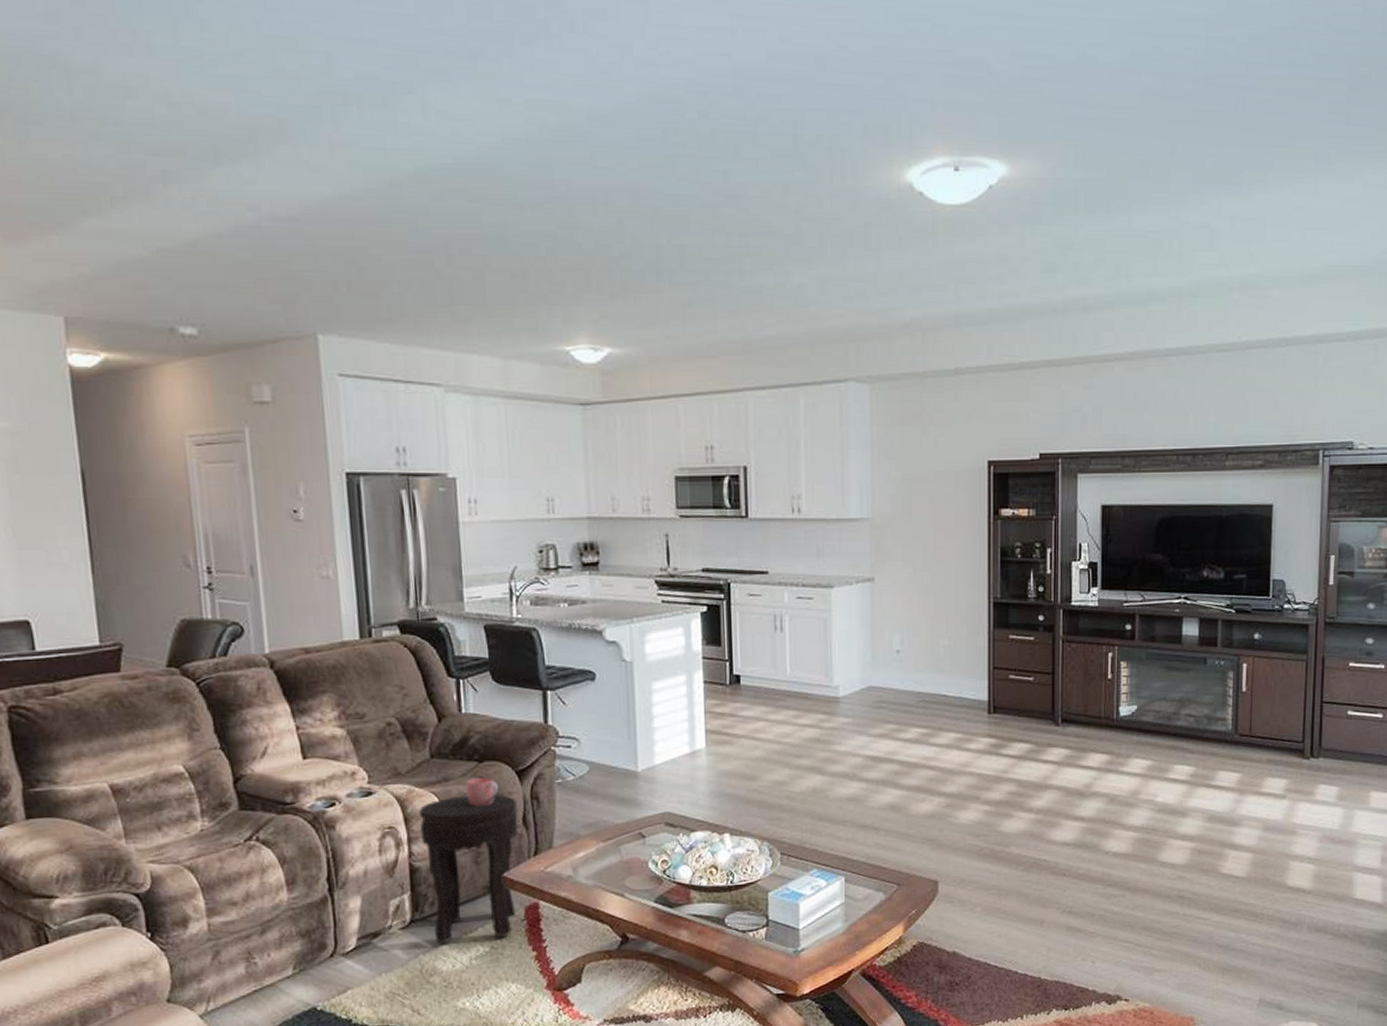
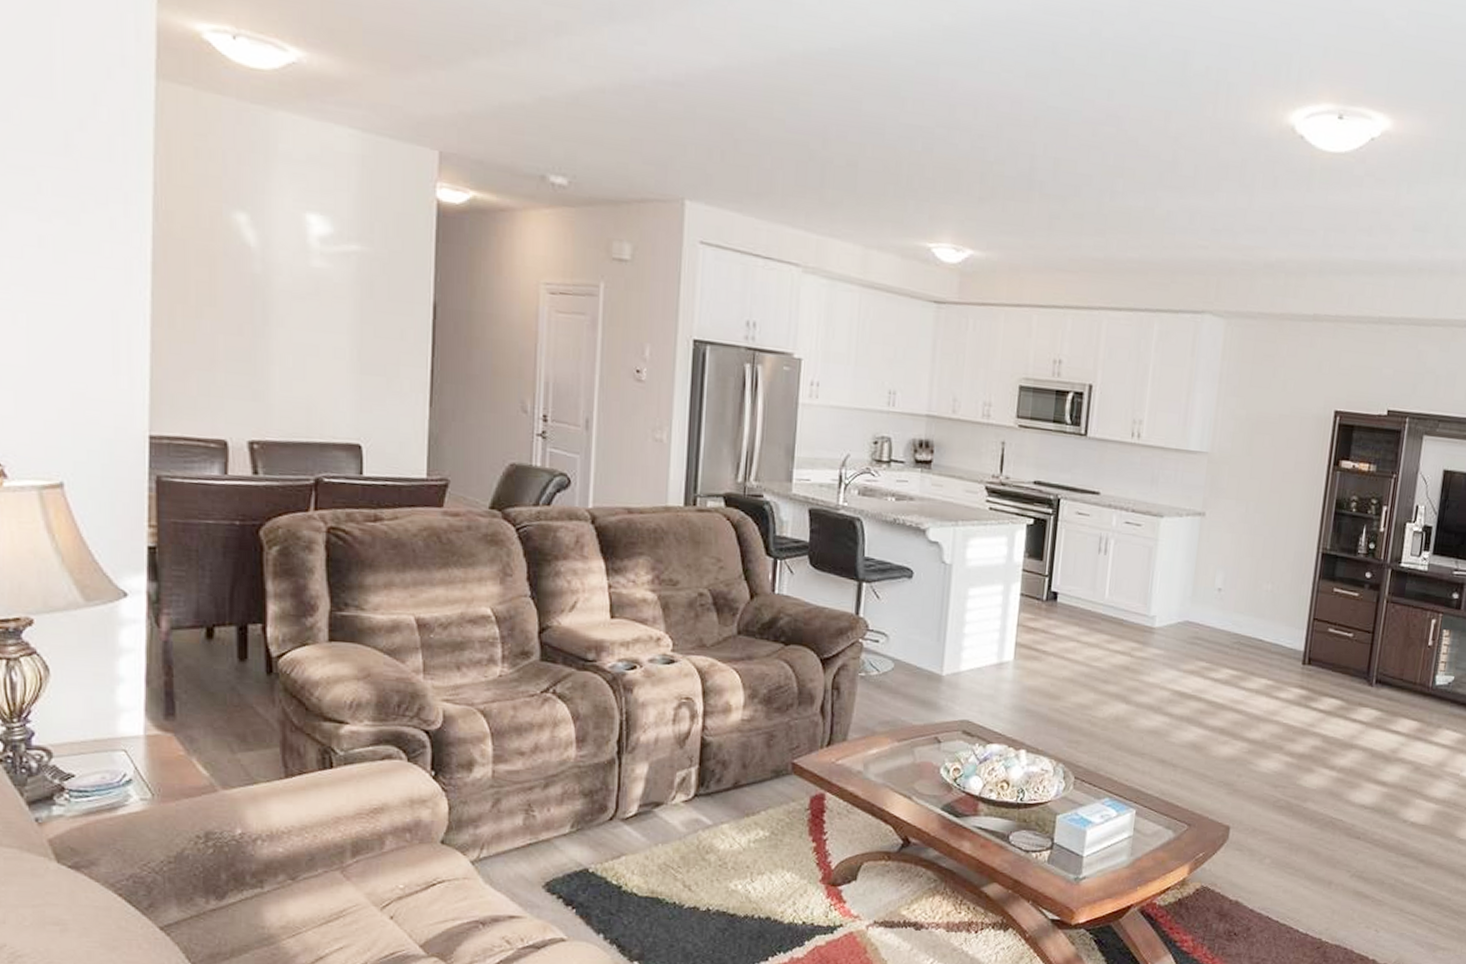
side table: present [419,795,519,943] -> none [716,676,817,825]
mug: present [467,777,498,806] -> none [769,660,801,689]

